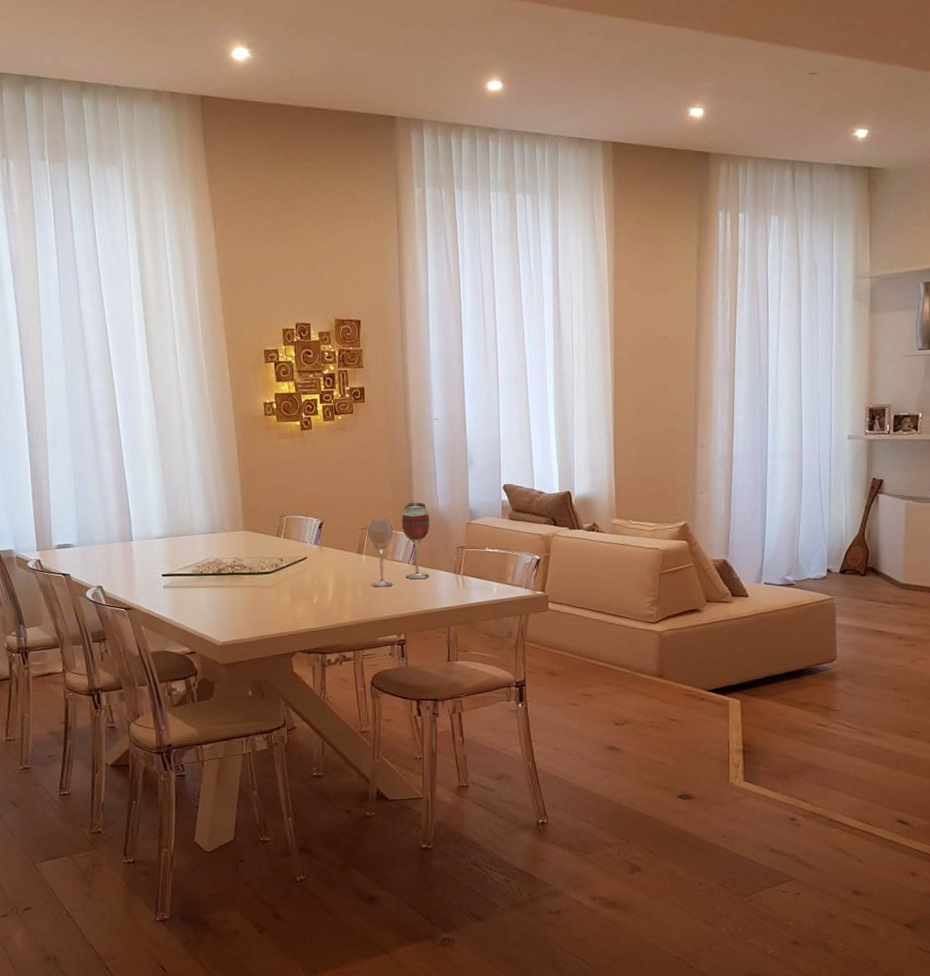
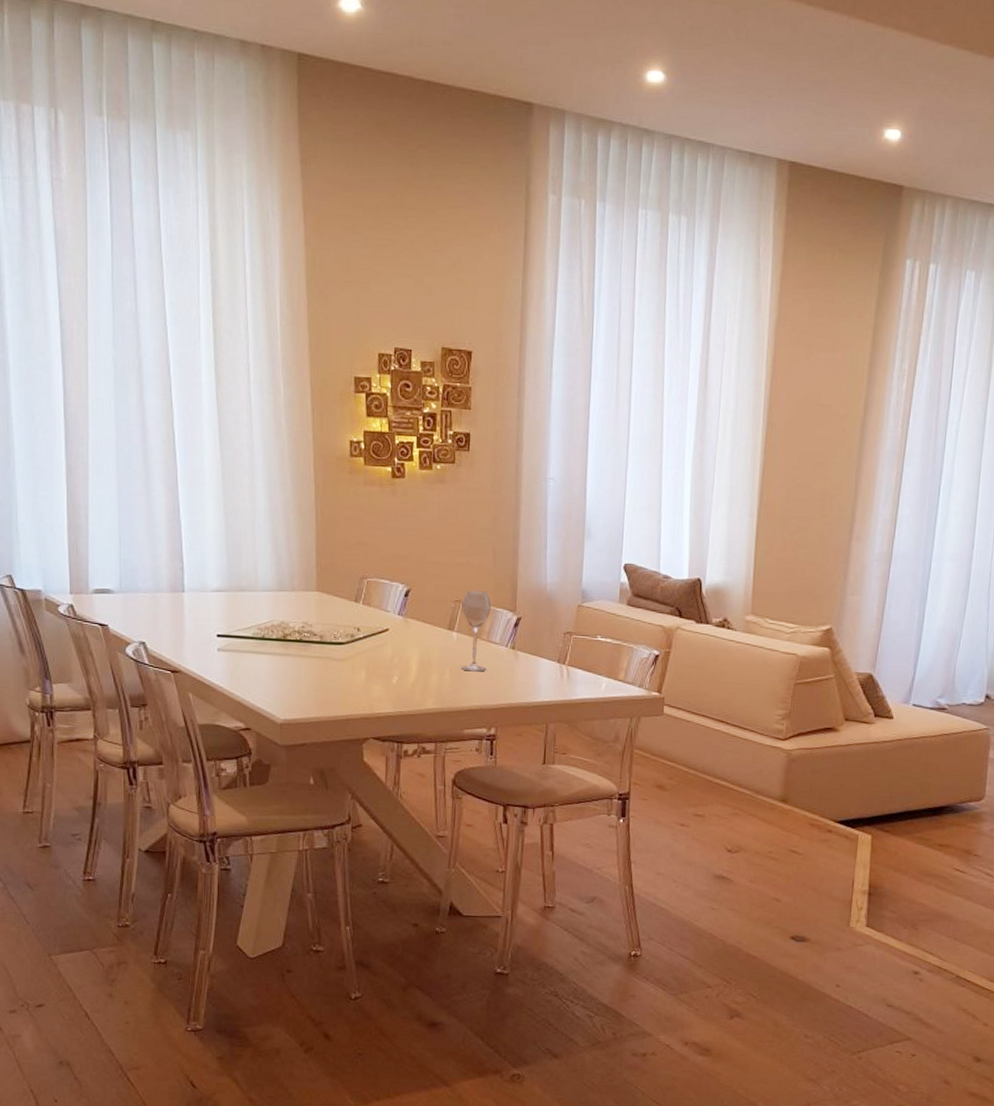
wineglass: present [401,503,431,580] -> none [501,576,536,666]

